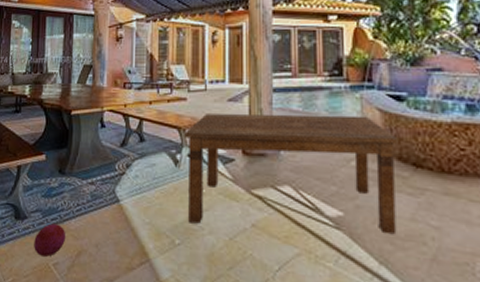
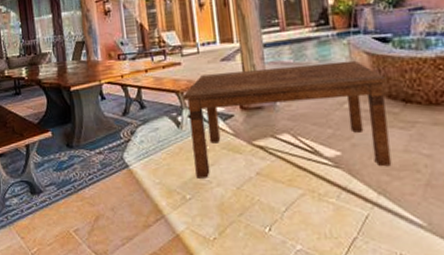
ball: present [34,223,66,257] -> none [52,194,83,225]

